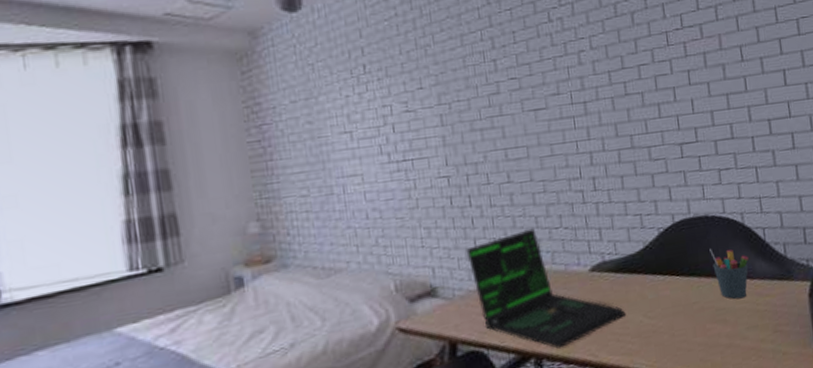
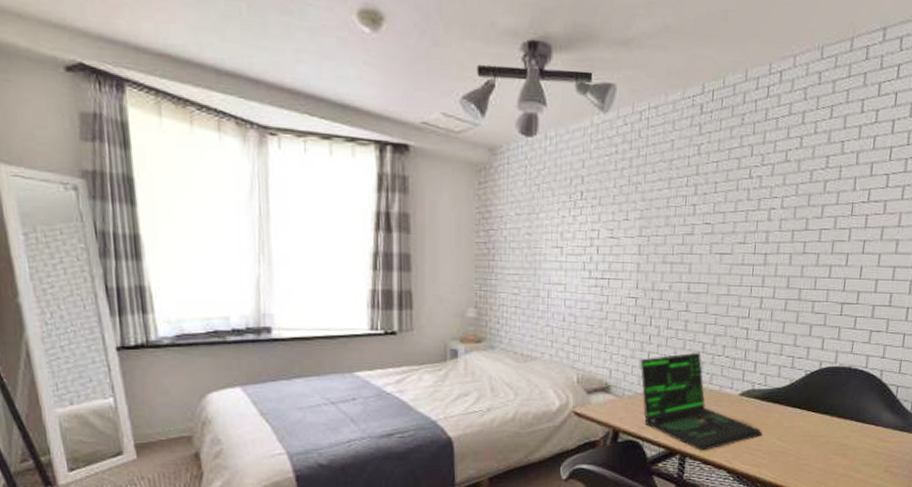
pen holder: present [709,249,749,299] -> none [845,395,878,440]

